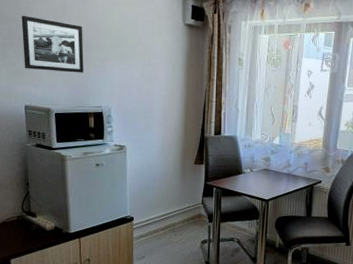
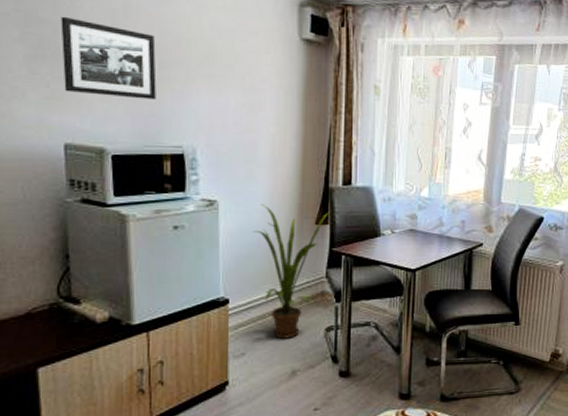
house plant: none [151,148,205,247] -> present [254,204,330,339]

